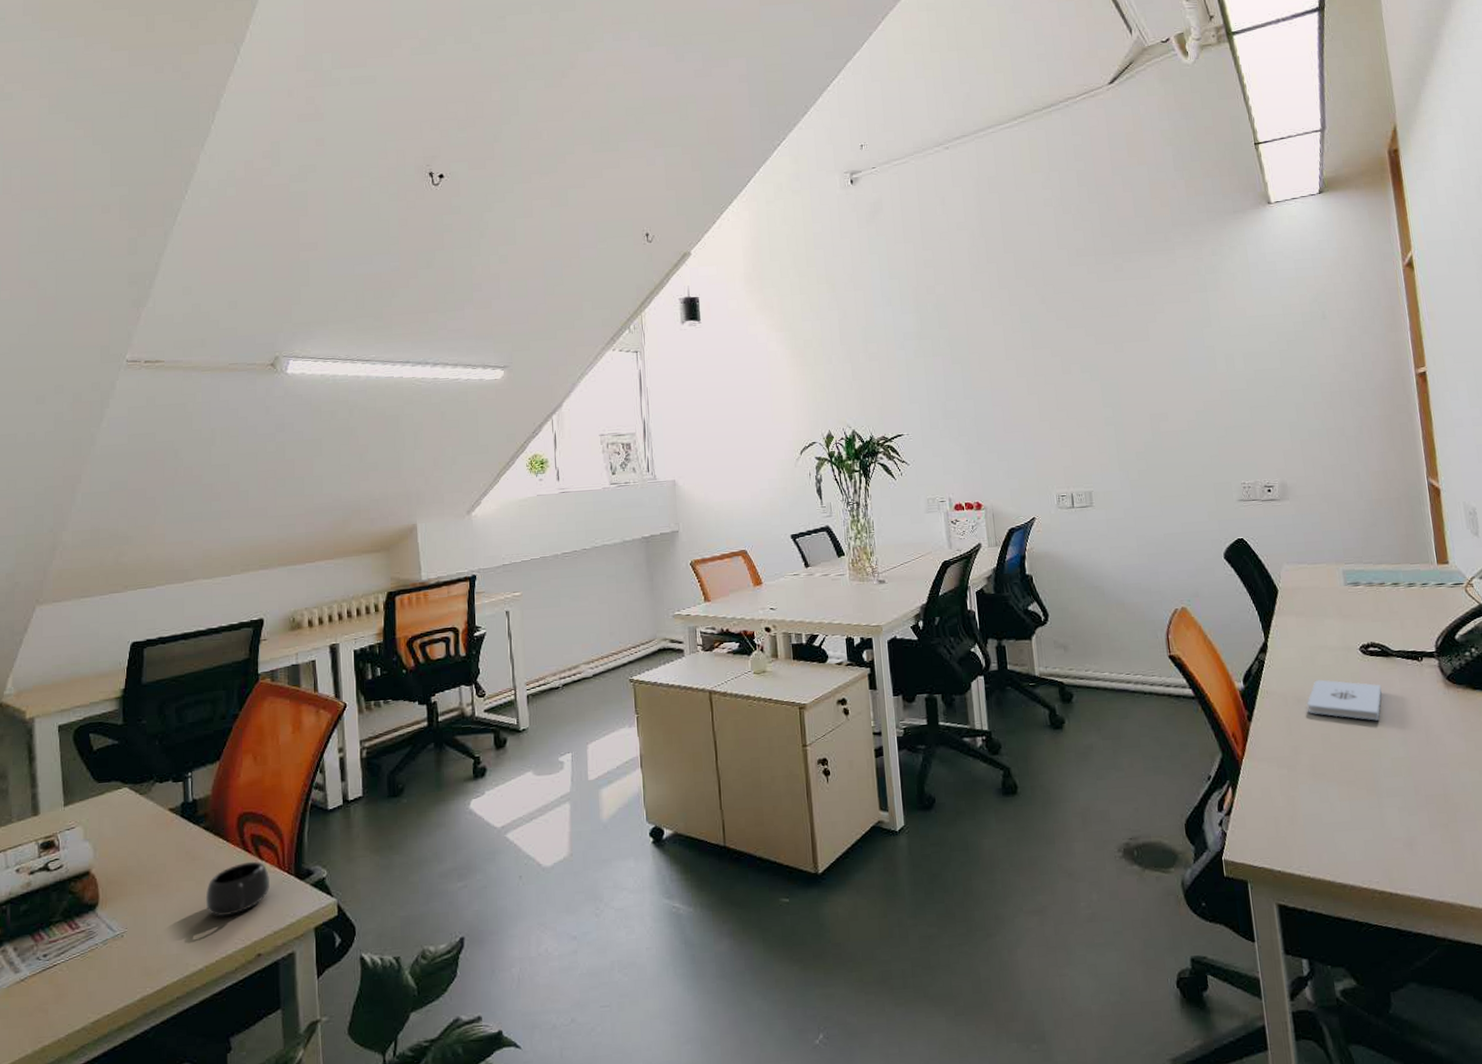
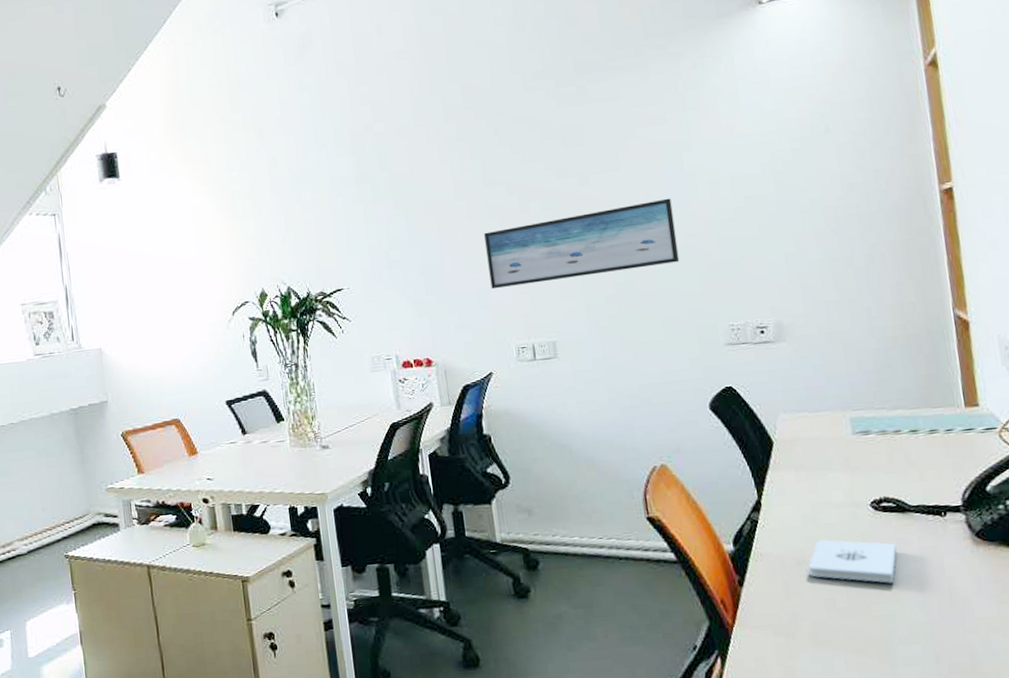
wall art: none [1031,367,1200,442] -> present [484,198,680,290]

